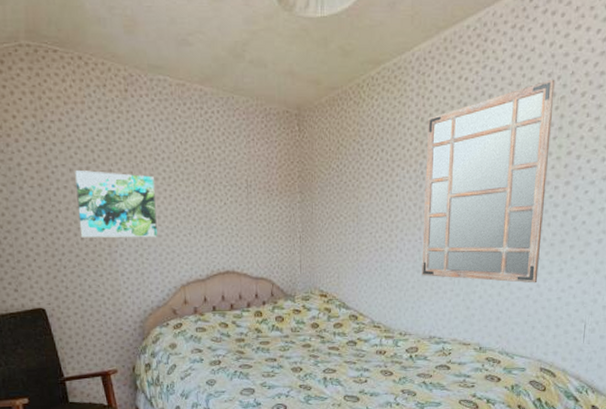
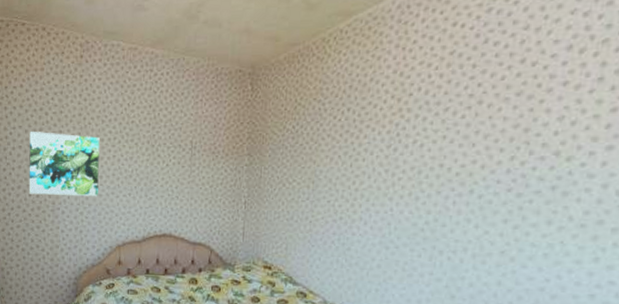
mirror: present [422,79,555,283] -> none [391,18,594,274]

